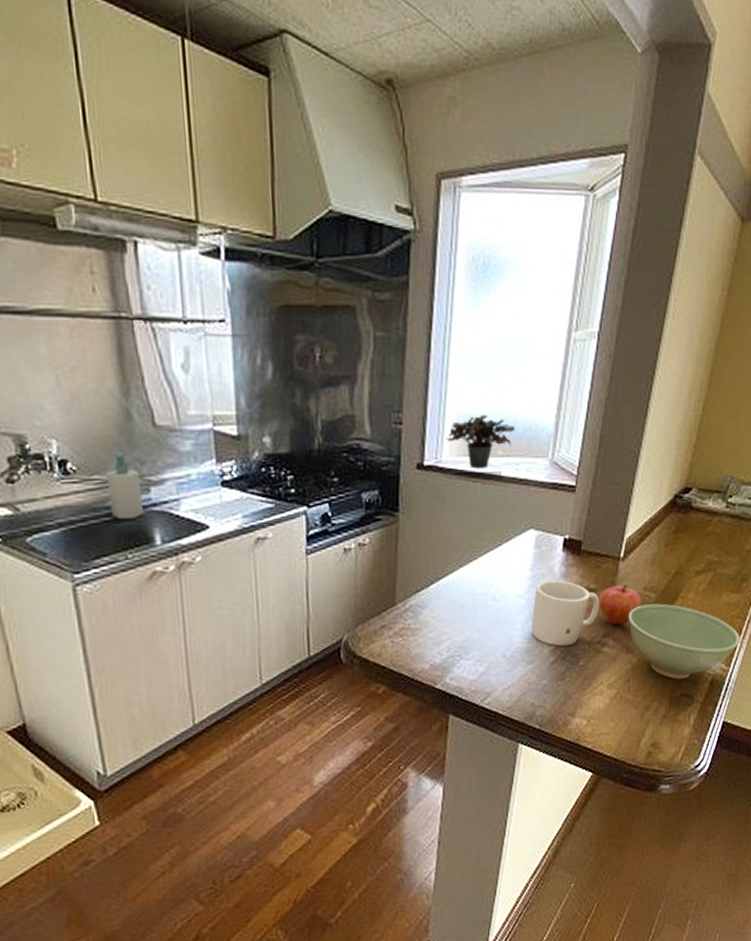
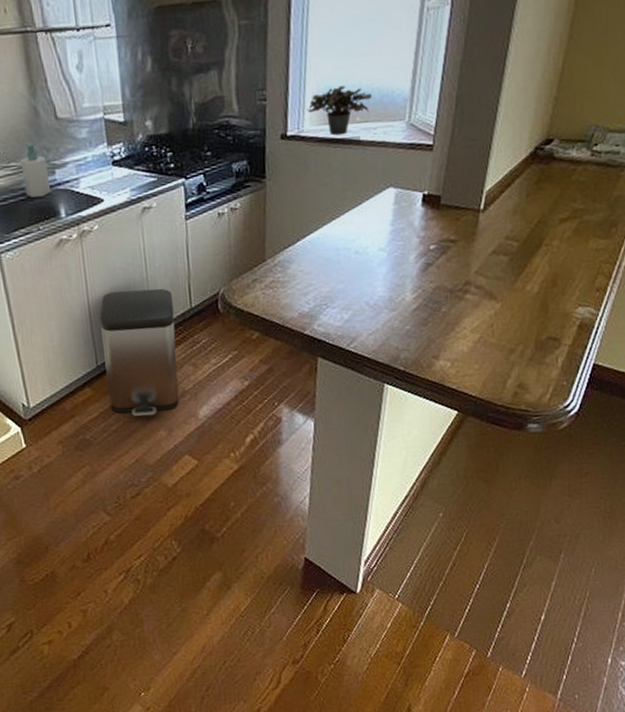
pedal bin: none [198,633,292,785] -> present [99,288,179,417]
mug: present [531,579,600,647] -> none [393,233,461,295]
fruit: present [599,583,642,625] -> none [459,233,504,273]
bowl: present [628,603,740,680] -> none [490,251,610,324]

